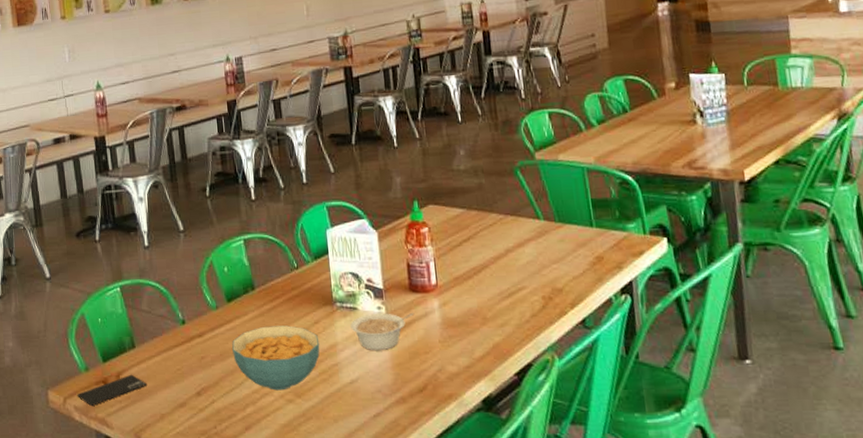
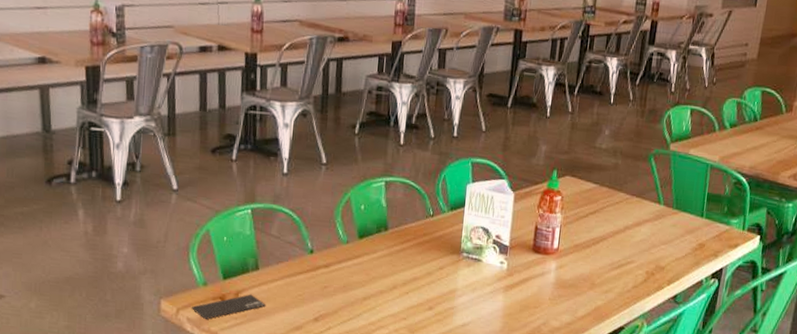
cereal bowl: present [232,325,320,391] -> none [356,265,441,326]
legume: present [350,312,415,351] -> none [472,266,533,301]

